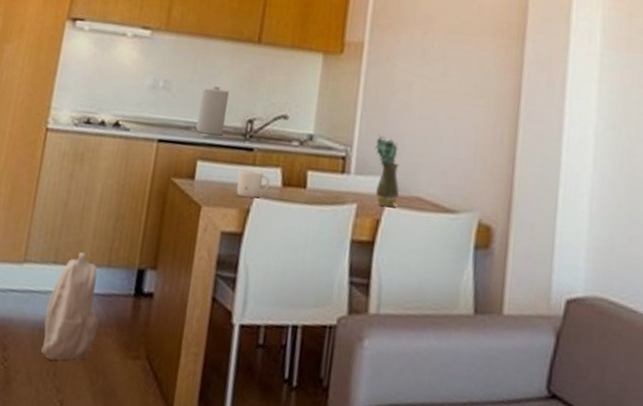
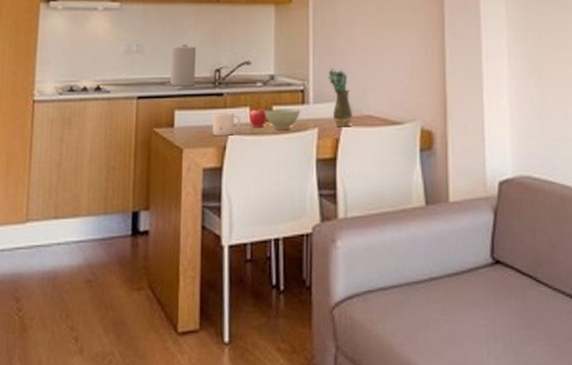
backpack: present [41,252,99,360] -> none [52,205,103,303]
fruit: none [279,169,300,195] -> present [249,107,267,128]
bowl: none [297,174,339,201] -> present [265,109,300,130]

